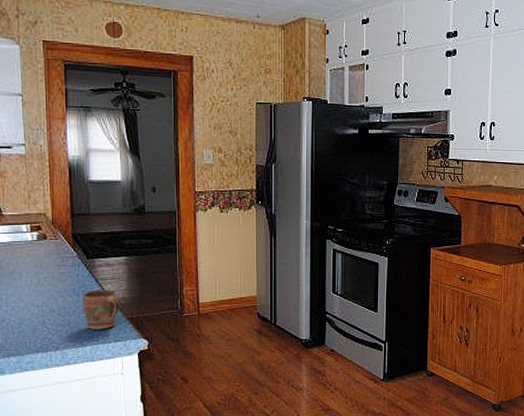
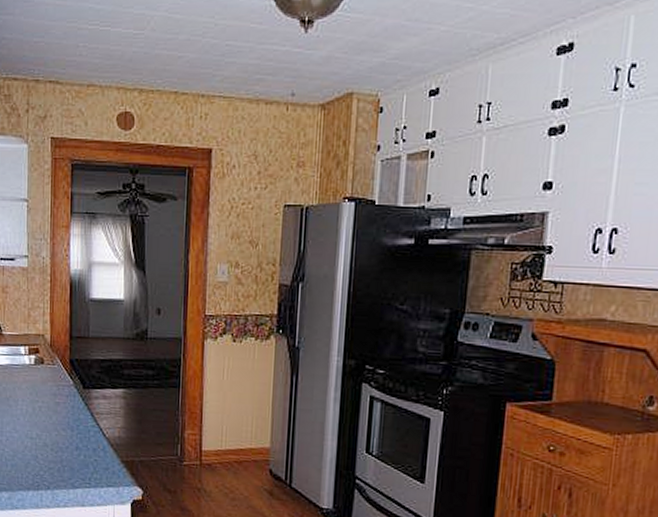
mug: present [83,289,120,330] -> none [76,425,114,472]

